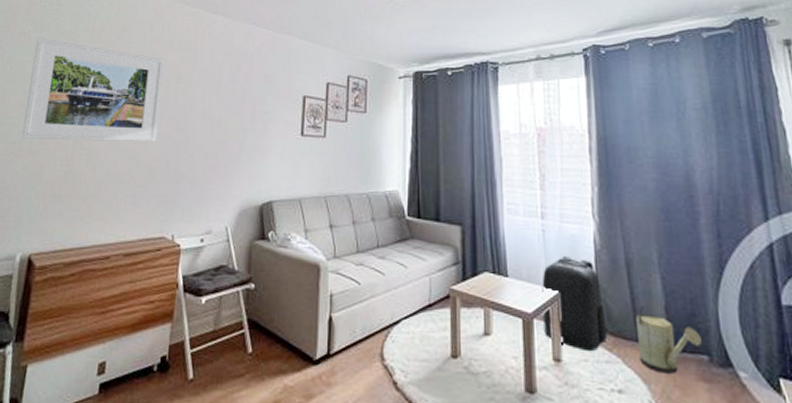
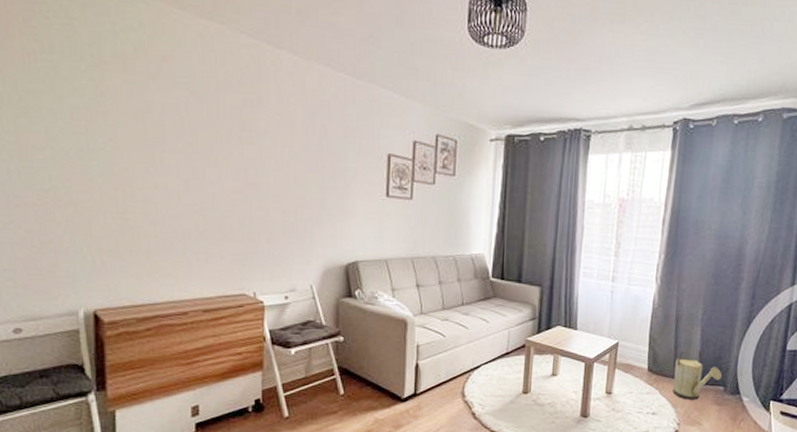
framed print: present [21,38,165,143] -> none [46,61,225,198]
backpack: present [542,256,608,352] -> none [601,313,653,386]

